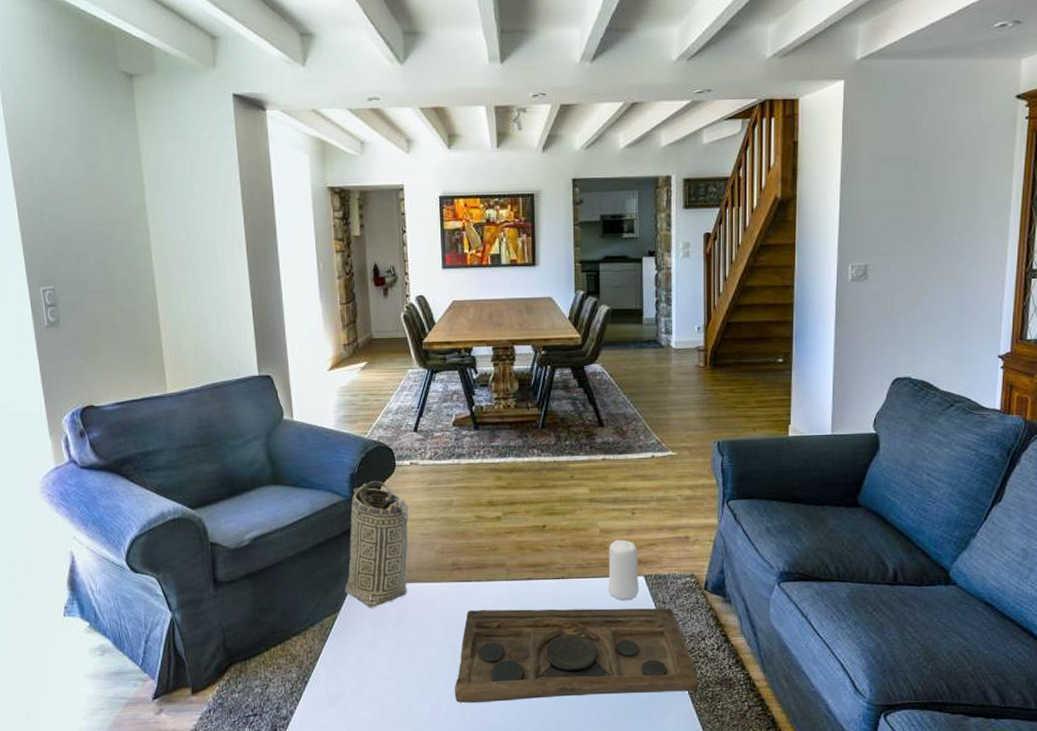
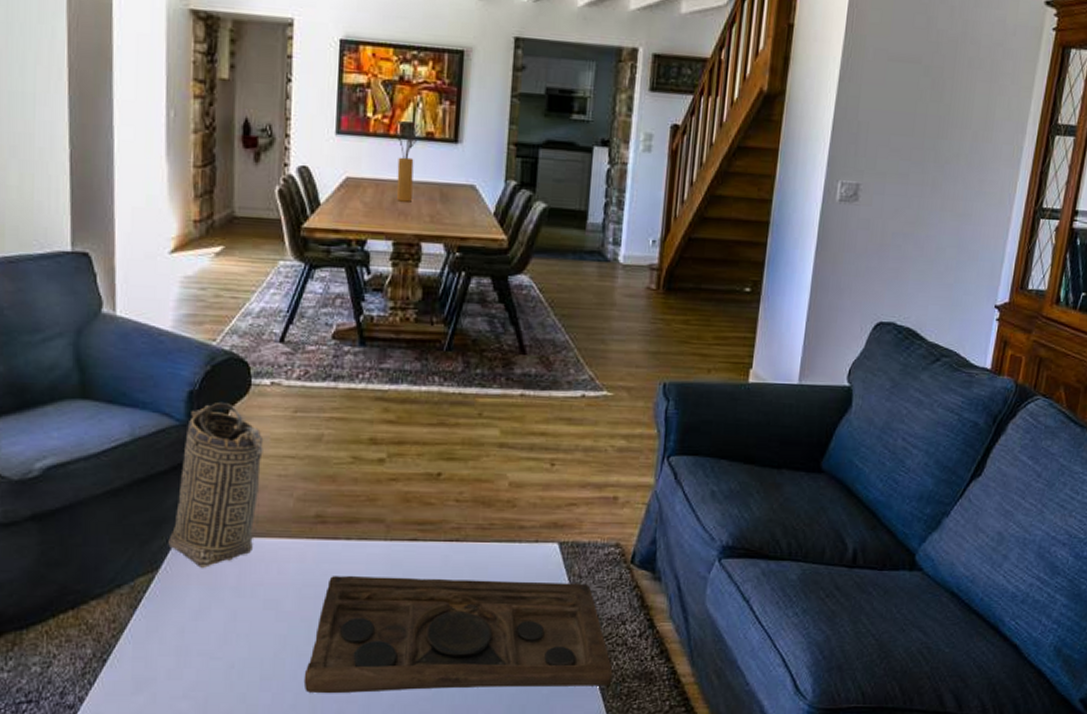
vase: none [487,252,508,316] -> present [396,121,424,202]
candle: present [608,540,640,601] -> none [513,497,554,573]

